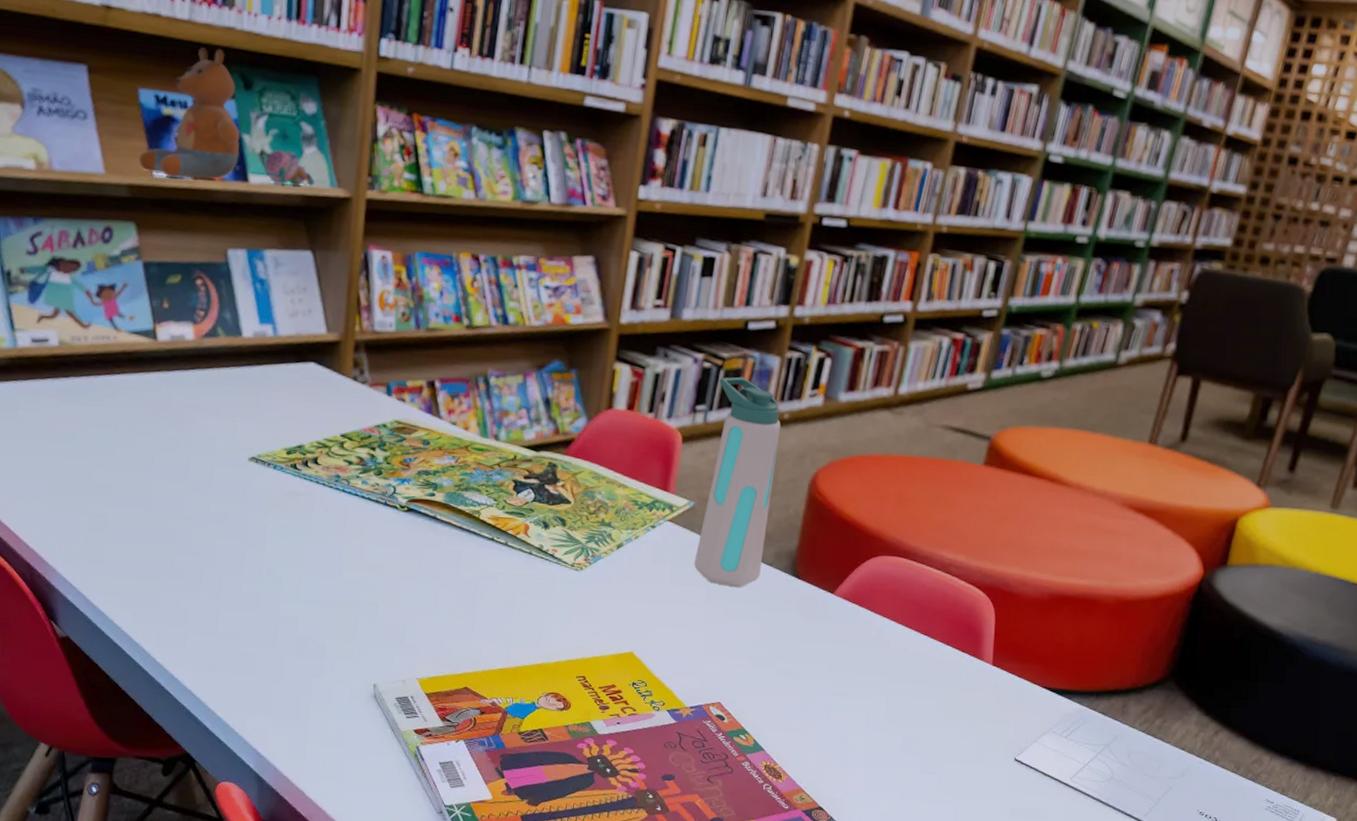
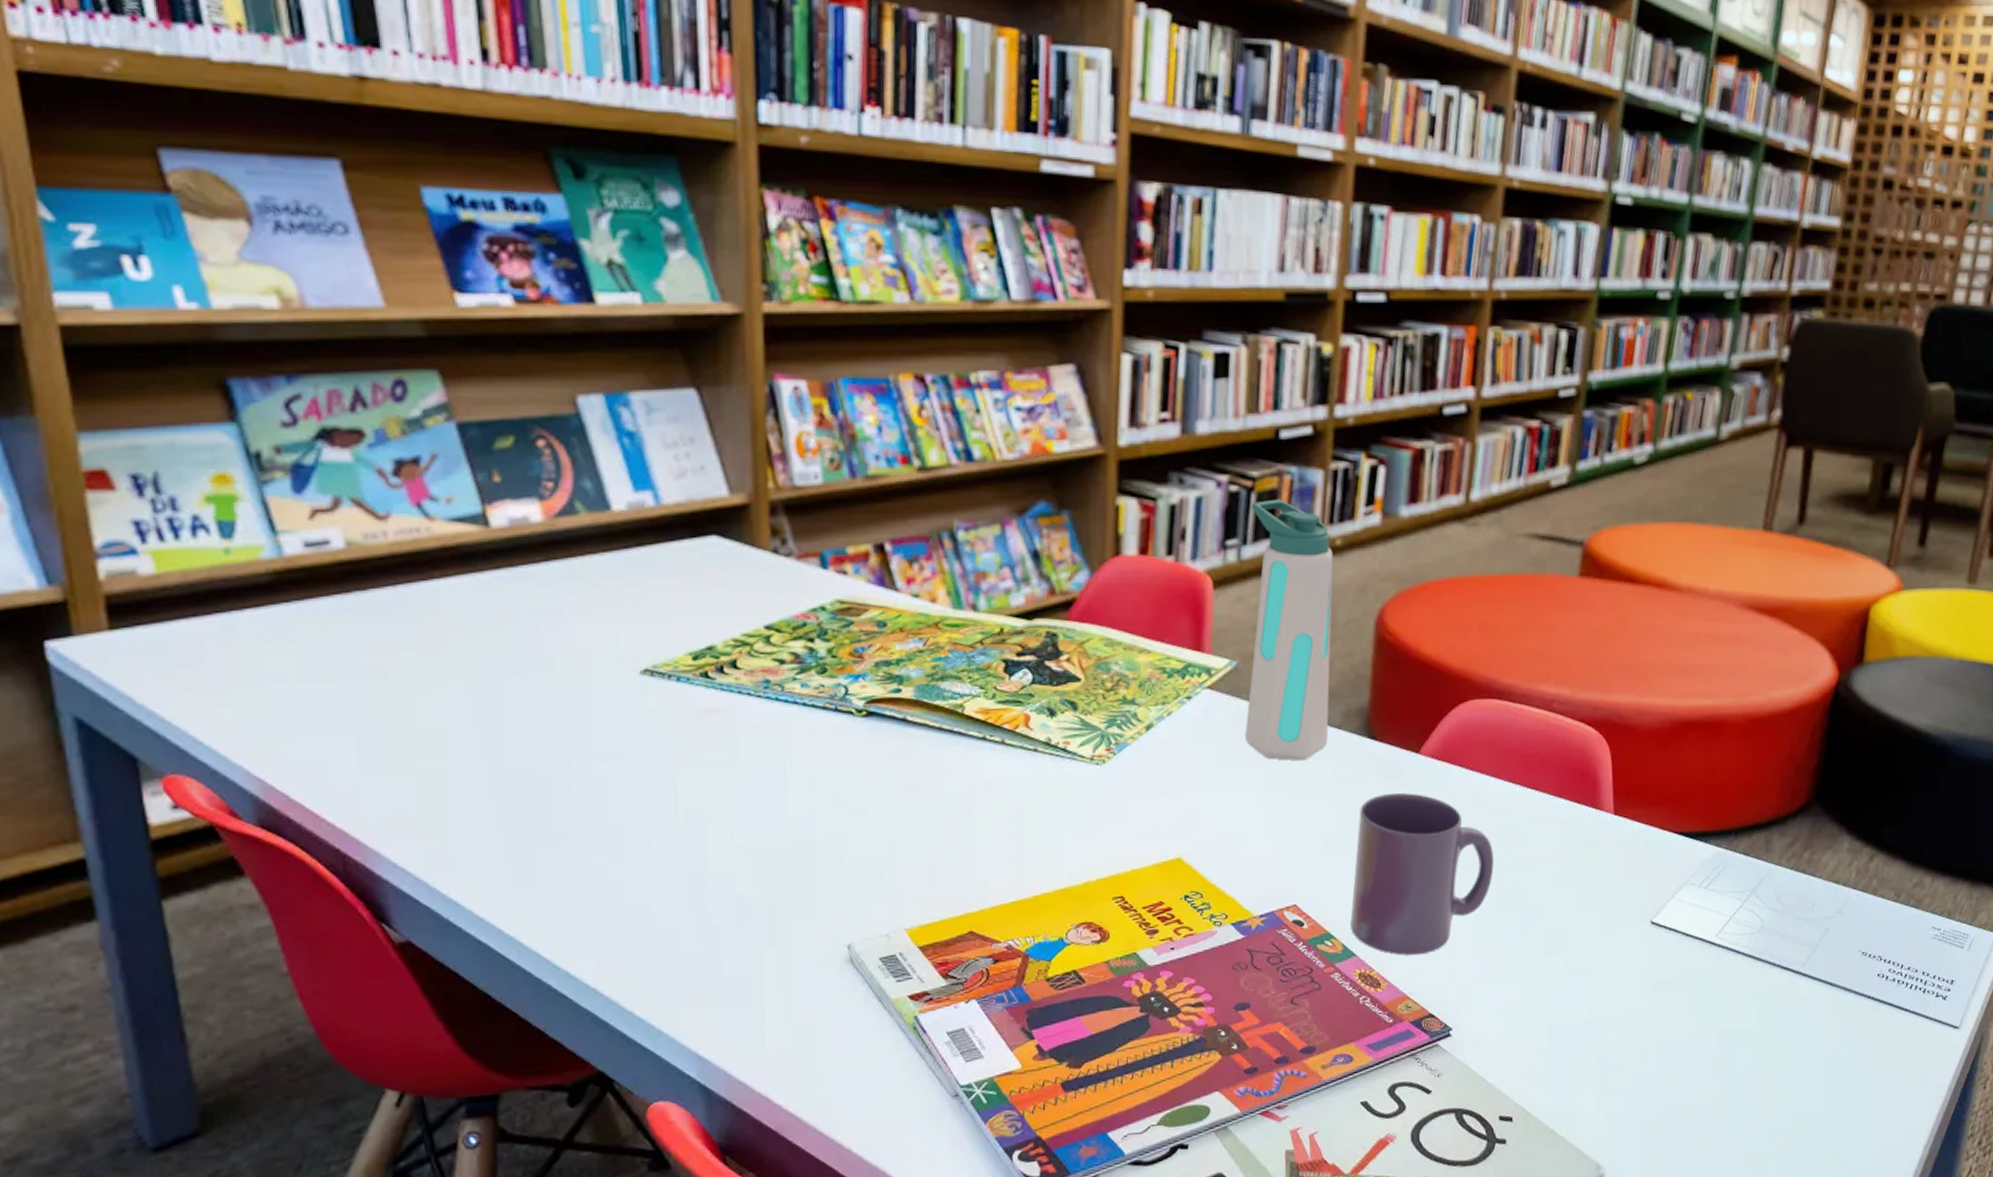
stuffed toy: present [138,47,240,179] -> none [432,125,578,306]
toy: present [264,150,315,186] -> none [615,257,689,304]
cup: none [762,623,887,758] -> present [1350,792,1494,956]

